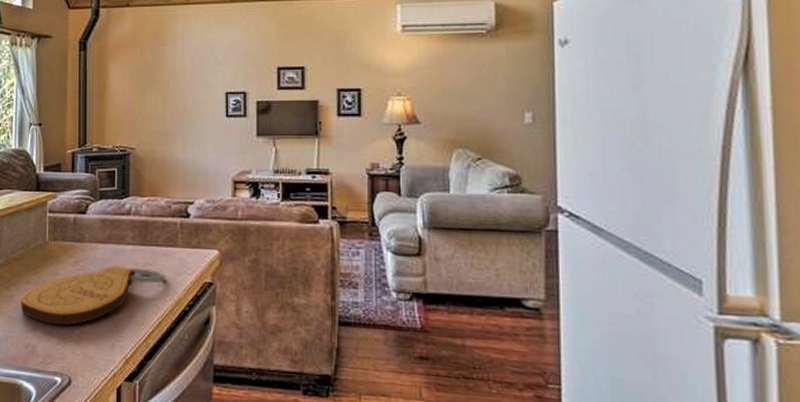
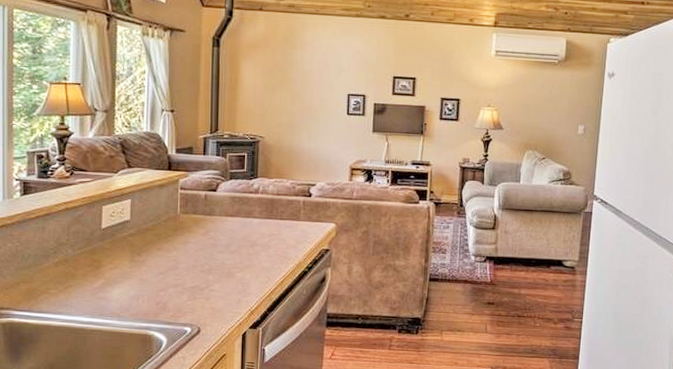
cutting board: present [20,265,165,326] -> none [152,235,288,285]

